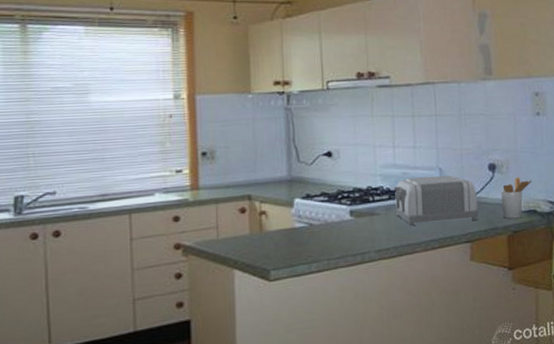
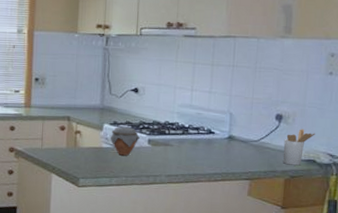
jar: none [303,199,339,235] -> present [110,127,140,156]
toaster: present [391,175,478,226] -> none [185,118,262,161]

